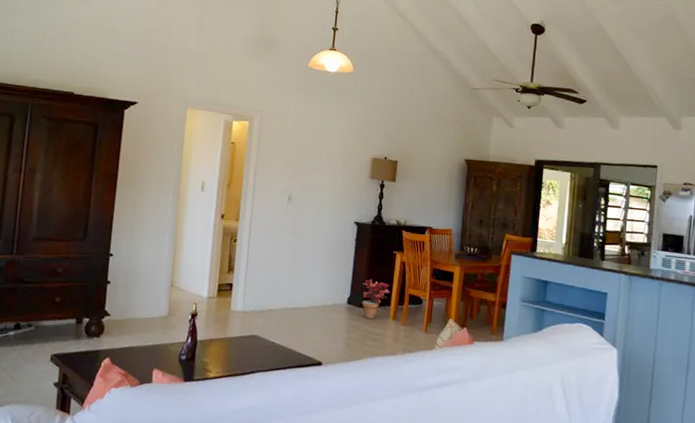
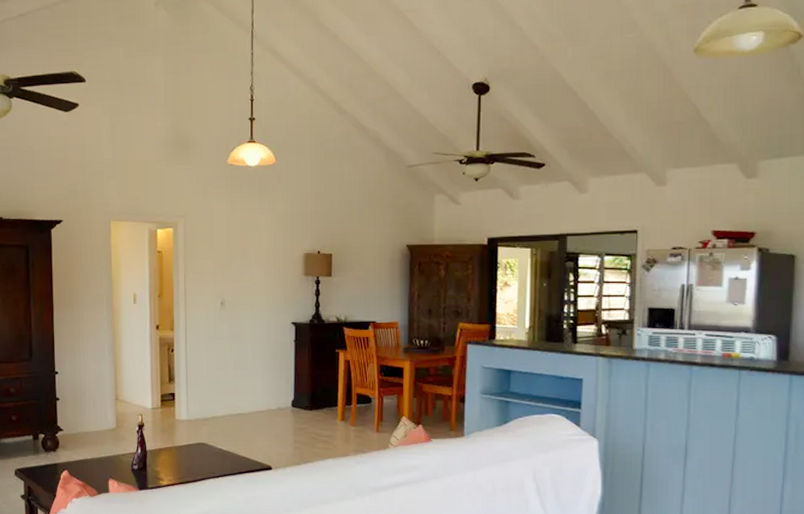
potted plant: present [361,279,390,319] -> none [305,380,336,421]

